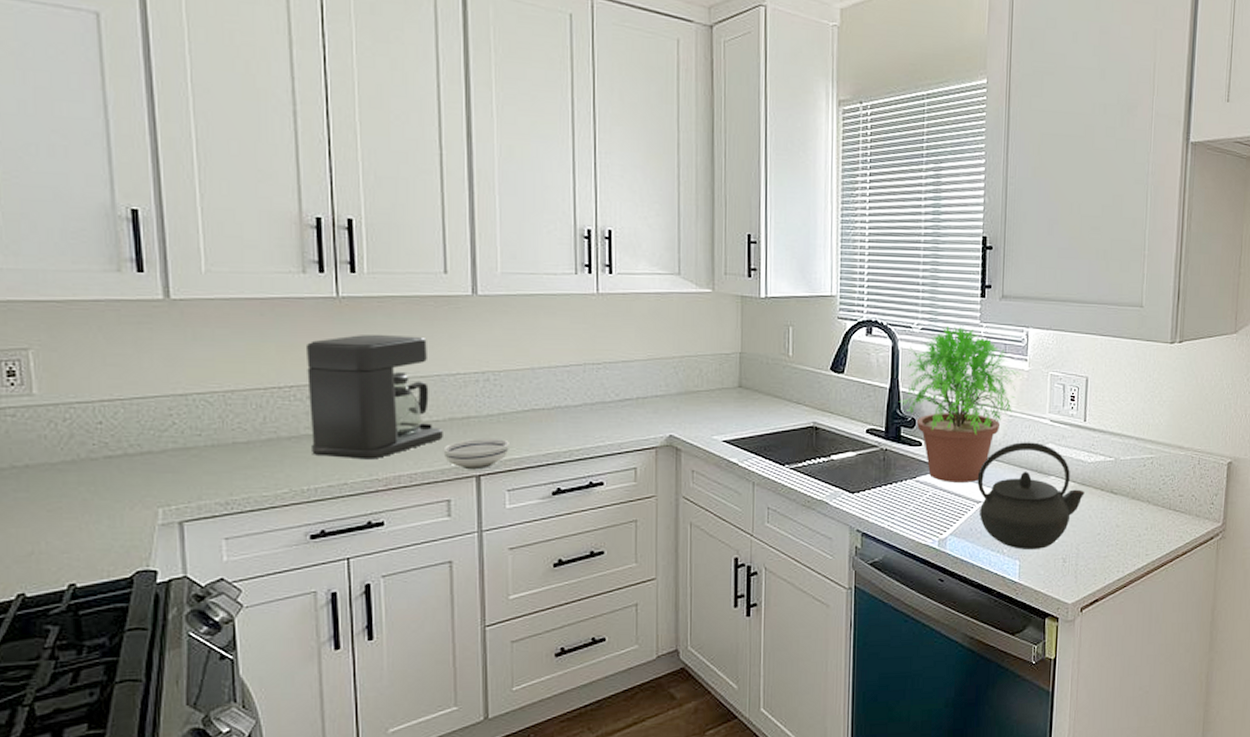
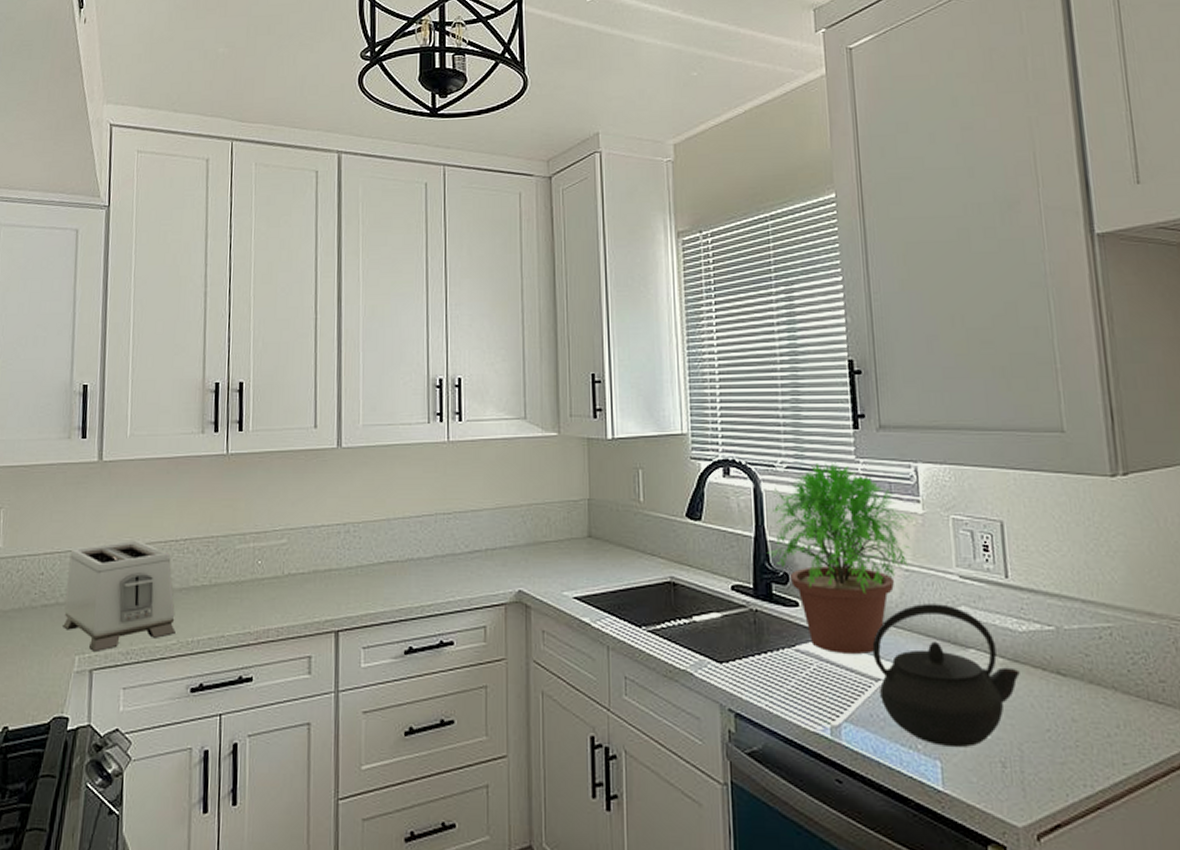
toaster: none [136,386,287,505] -> present [63,540,176,653]
coffee maker: present [307,335,443,460] -> none [197,489,307,612]
bowl: present [443,438,509,470] -> none [307,591,366,625]

